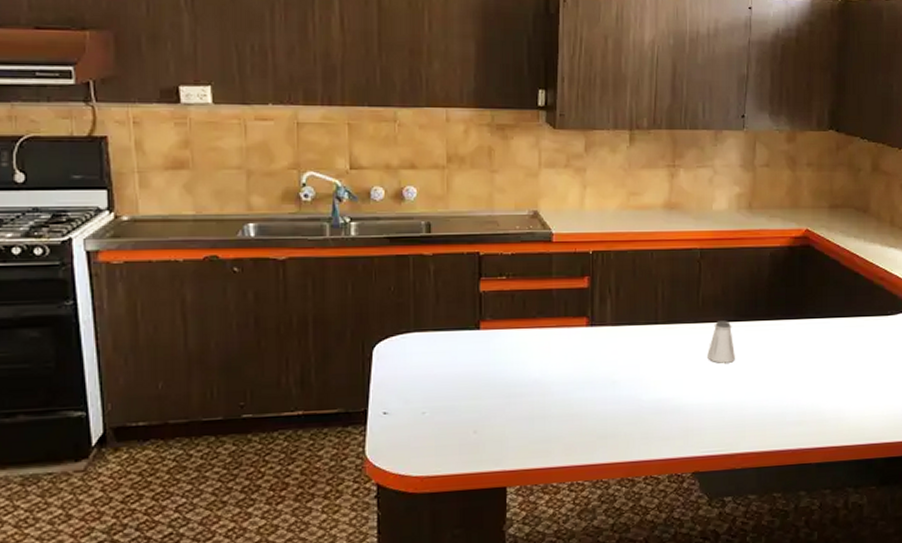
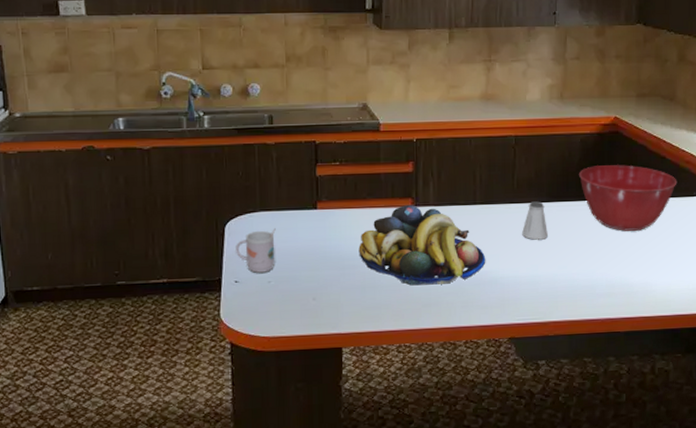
mug: none [385,351,432,403] -> present [236,228,276,273]
fruit bowl: none [526,325,668,415] -> present [358,205,486,286]
mixing bowl: none [769,281,871,353] -> present [579,165,677,231]

